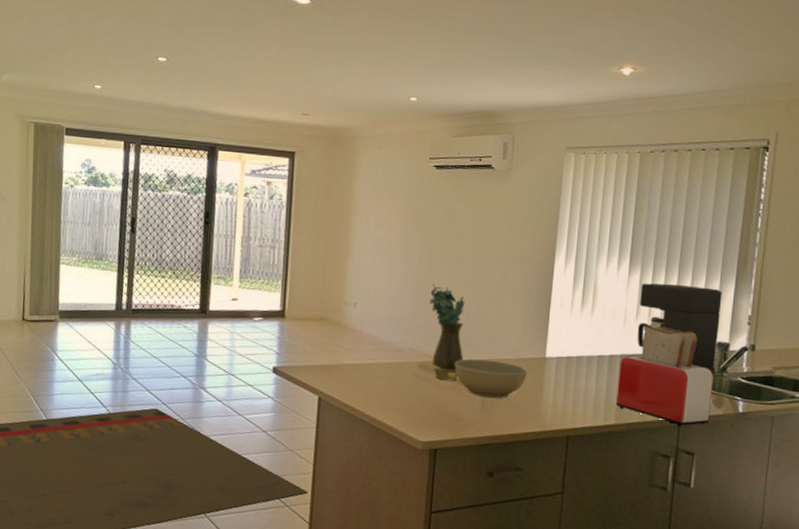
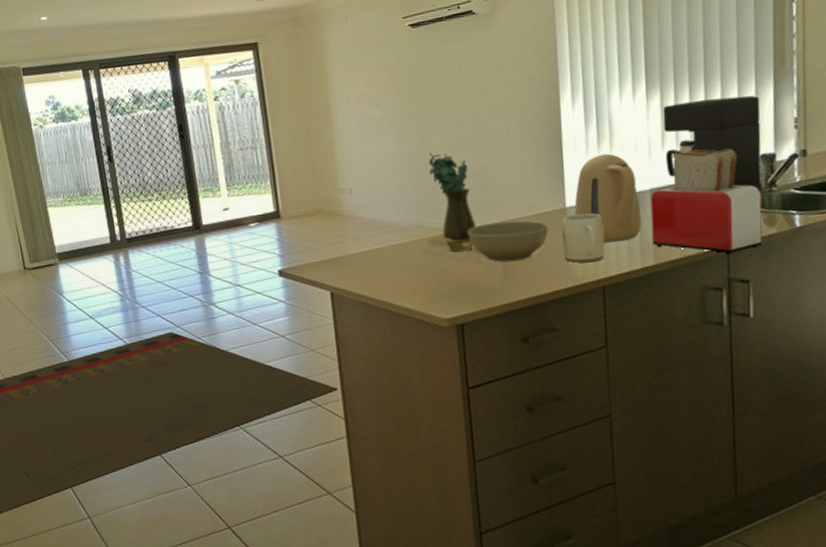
mug: none [537,364,577,412] -> present [561,213,605,263]
kettle: none [552,315,610,397] -> present [574,153,642,242]

